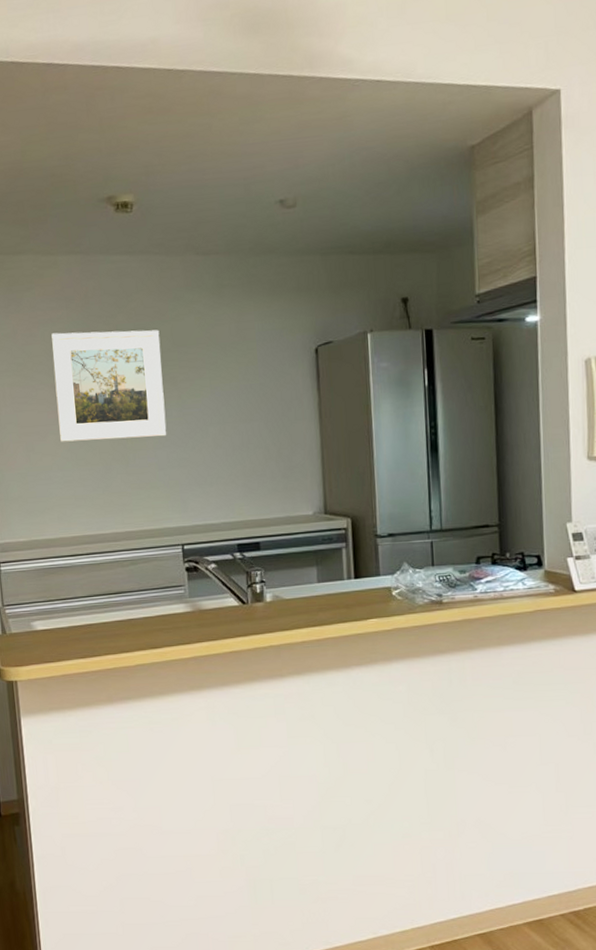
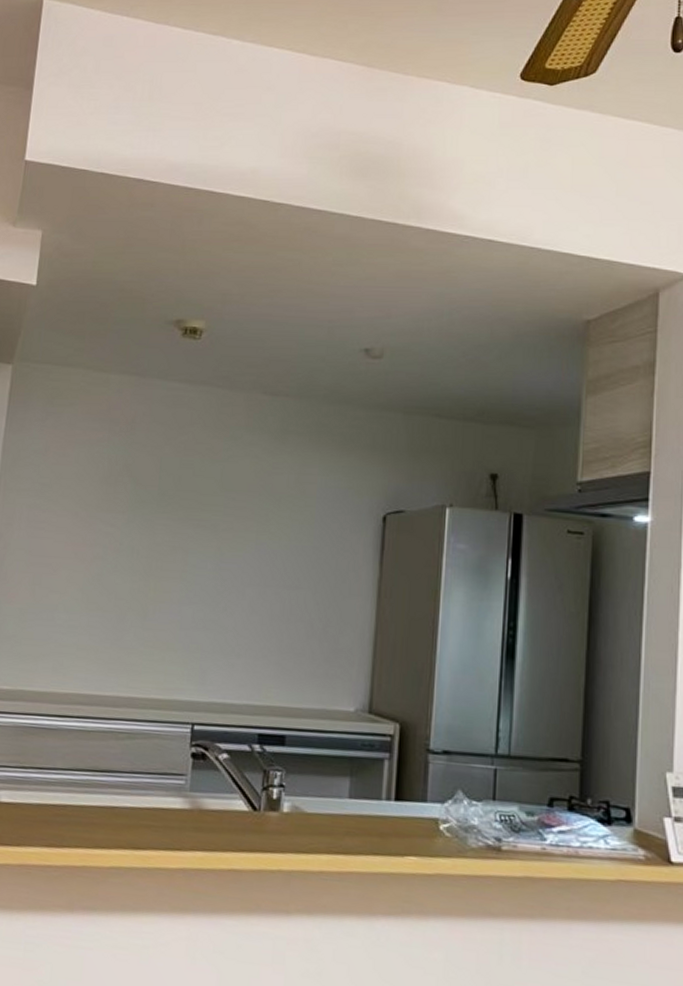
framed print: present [51,330,167,442] -> none [72,456,208,591]

